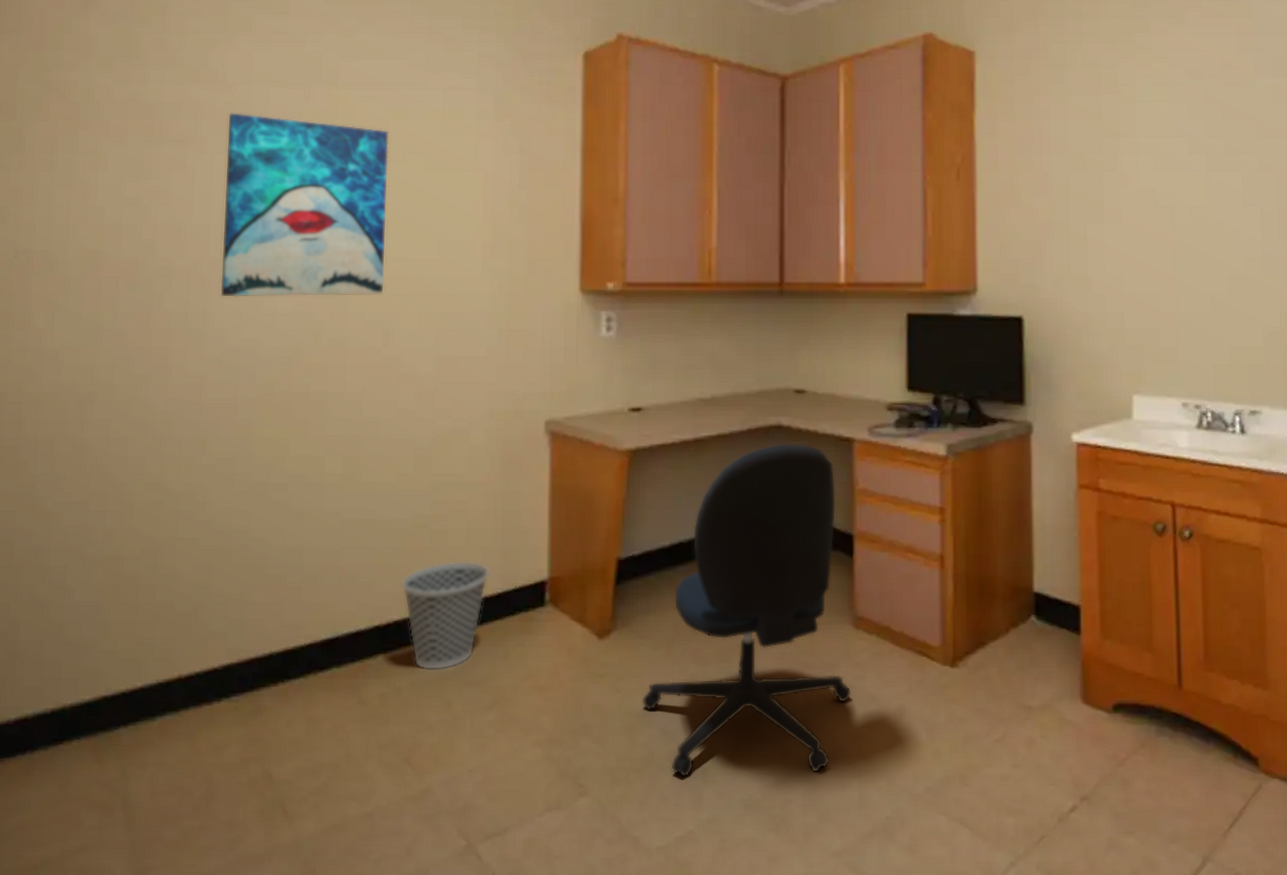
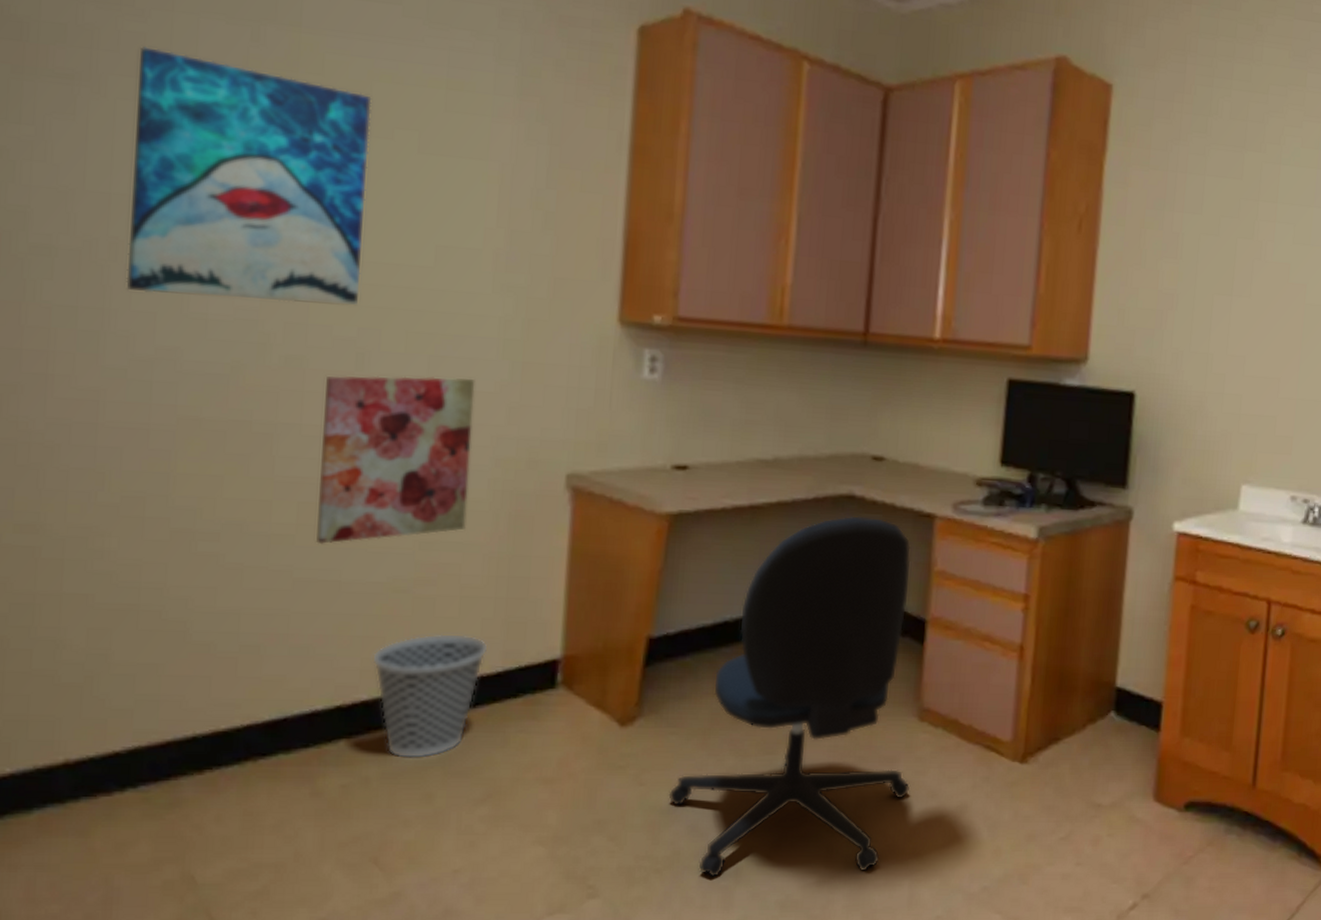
wall art: none [357,346,472,489] -> present [316,376,475,544]

